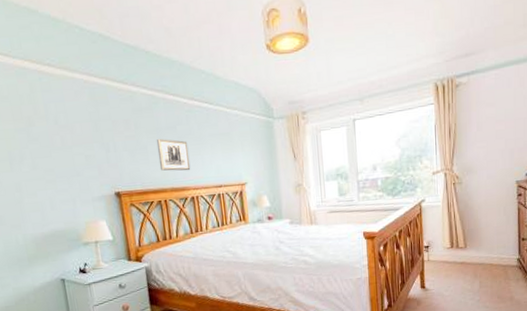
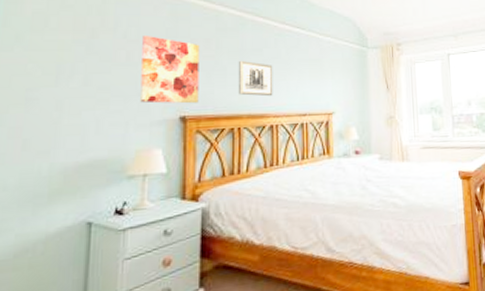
wall art: none [71,119,128,182] -> present [140,34,200,104]

